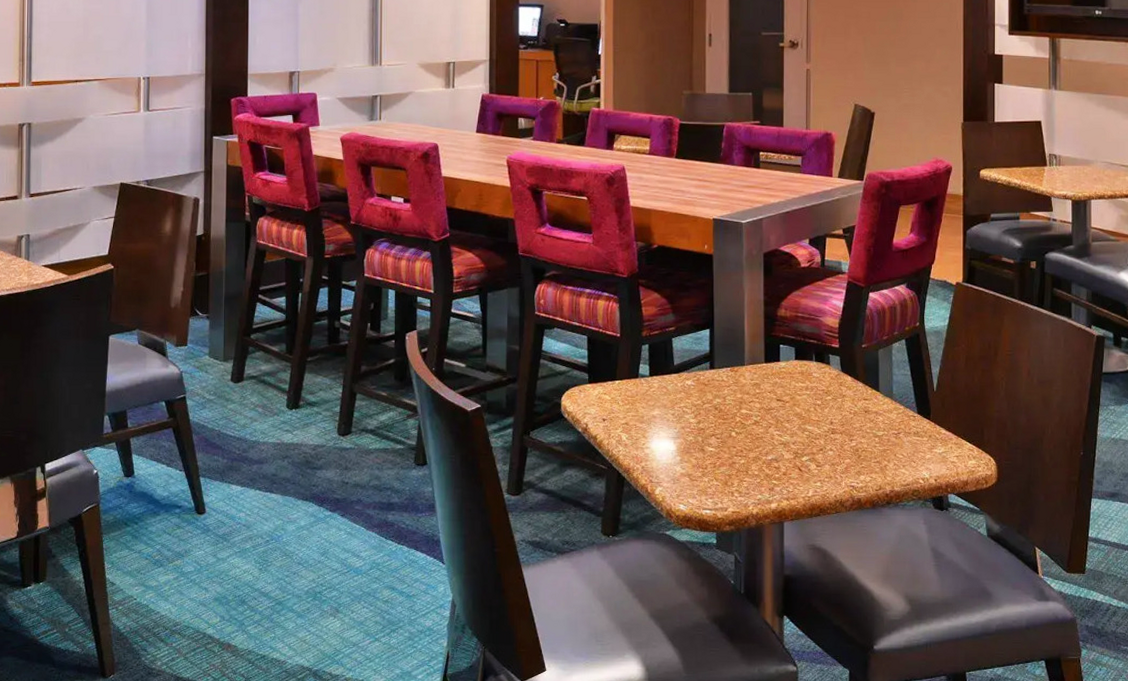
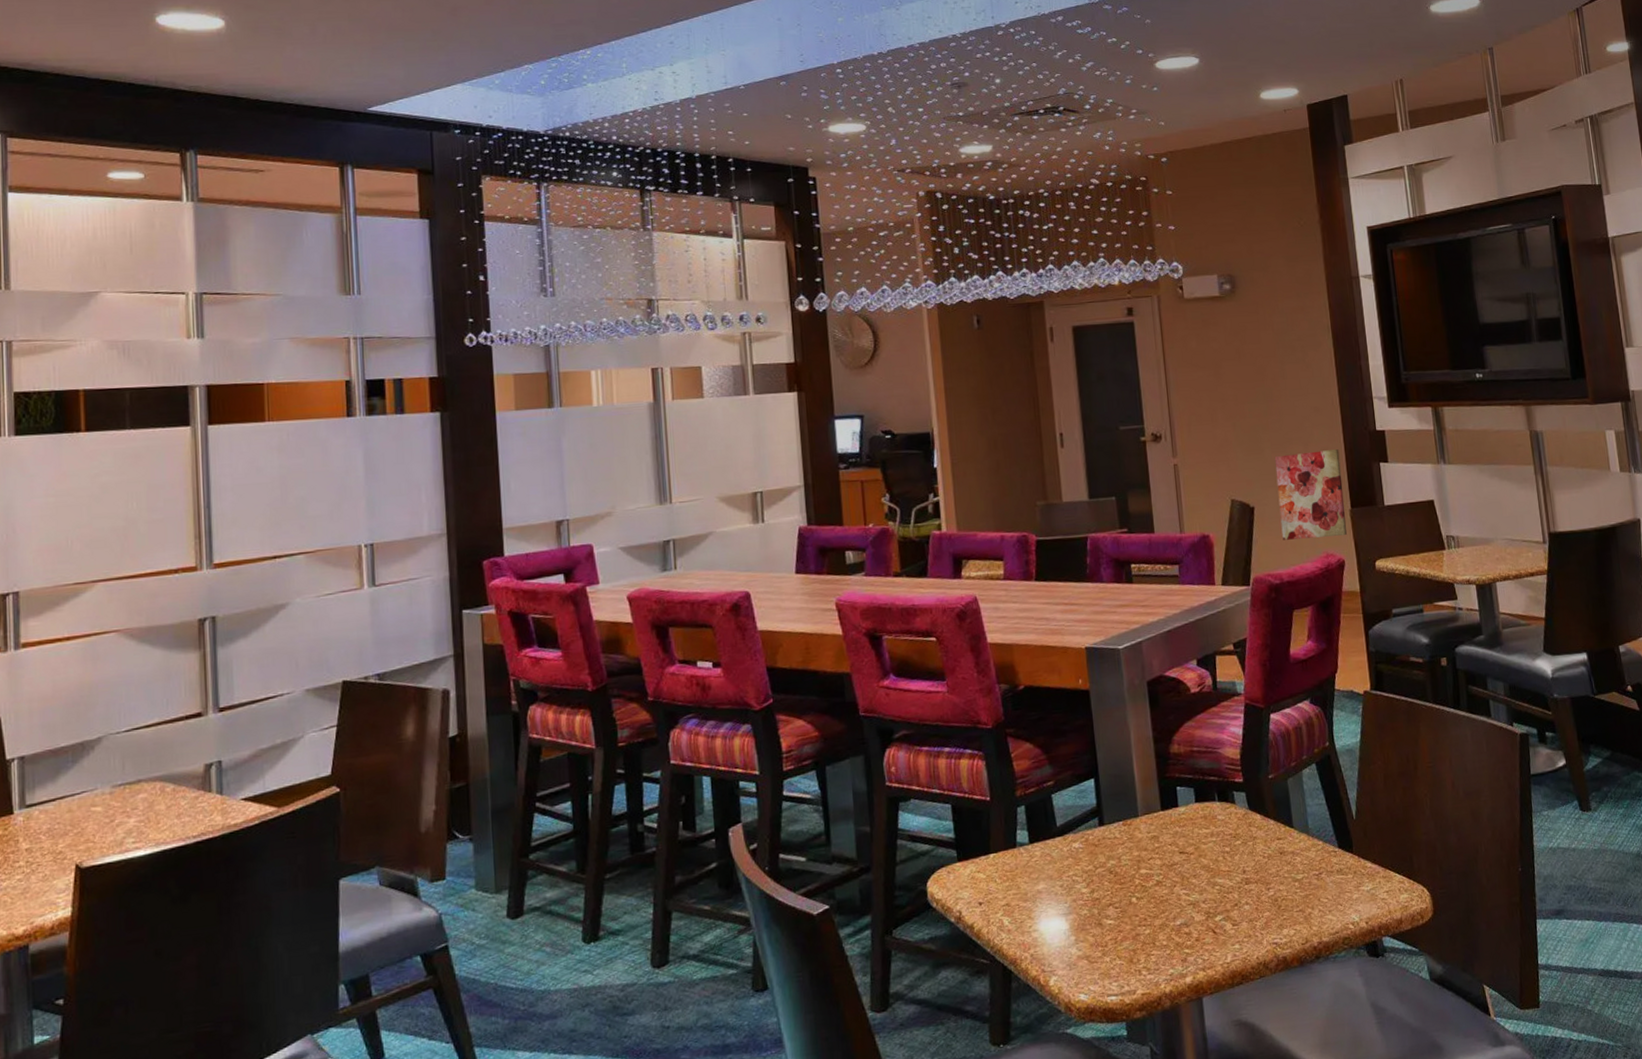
wall art: none [897,68,958,145] -> present [1274,449,1348,540]

